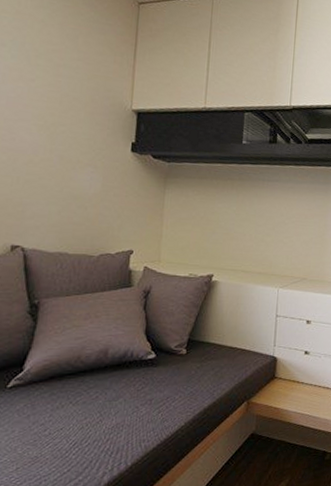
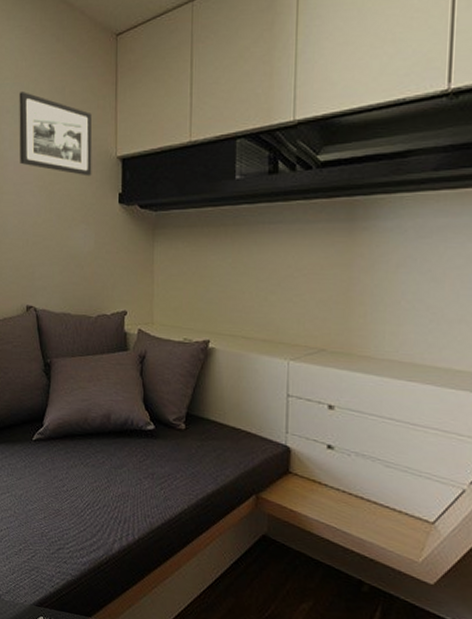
picture frame: none [15,29,107,124] -> present [19,92,92,177]

